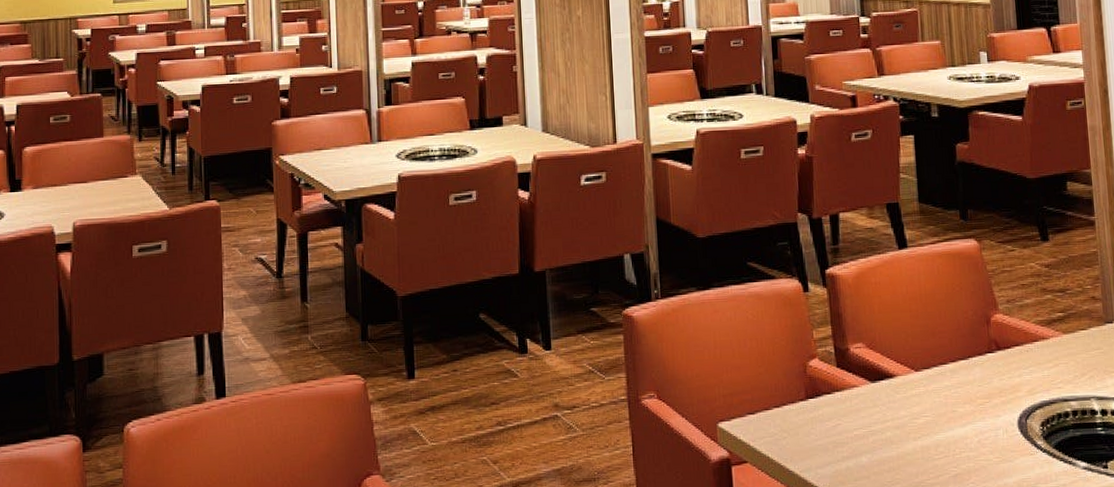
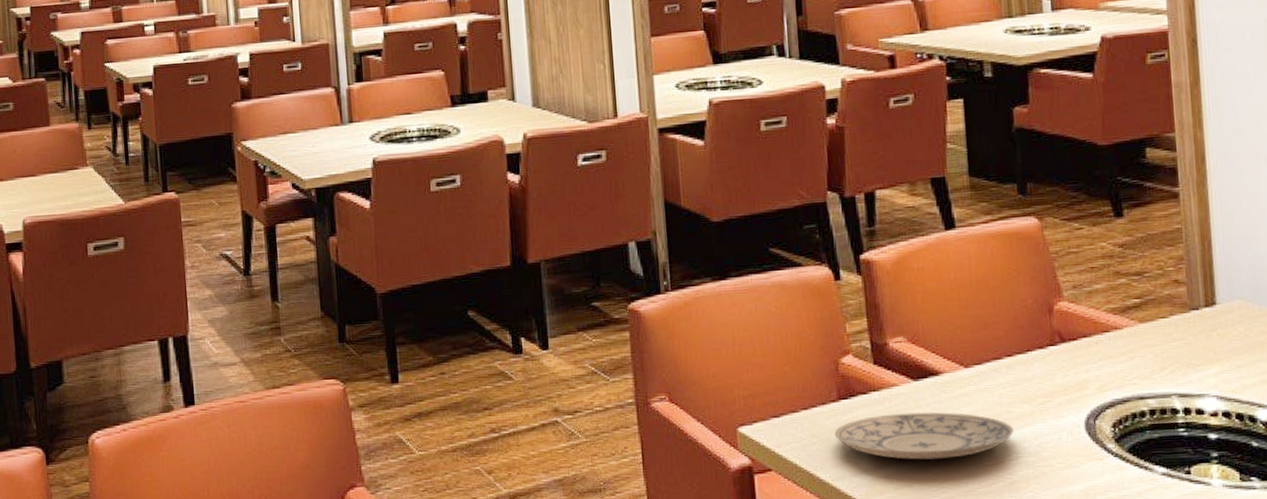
plate: none [802,410,958,454] -> present [834,412,1014,460]

